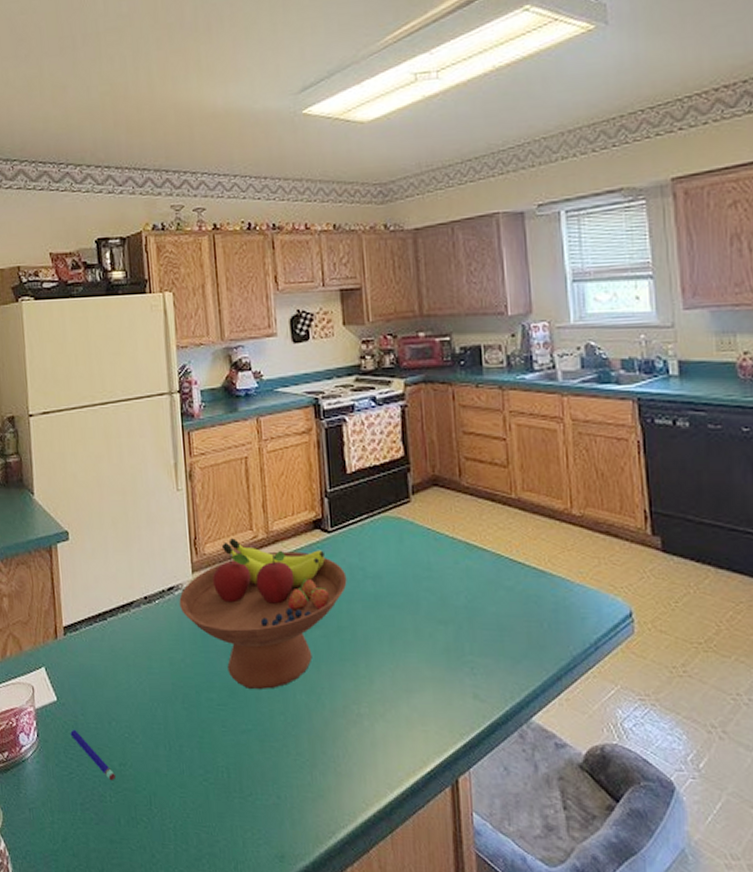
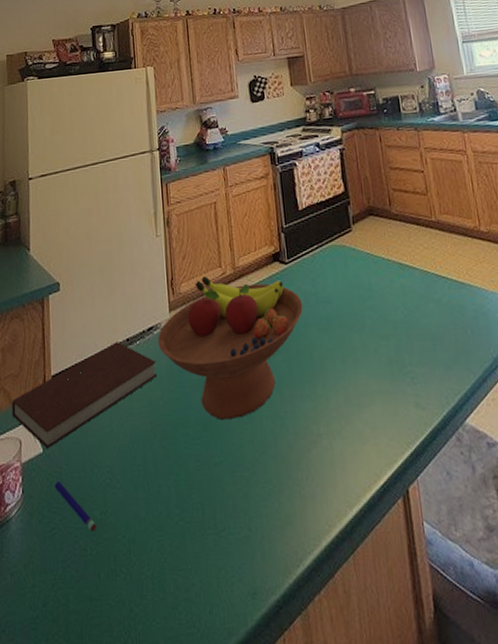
notebook: none [22,599,179,698] -> present [12,342,158,449]

